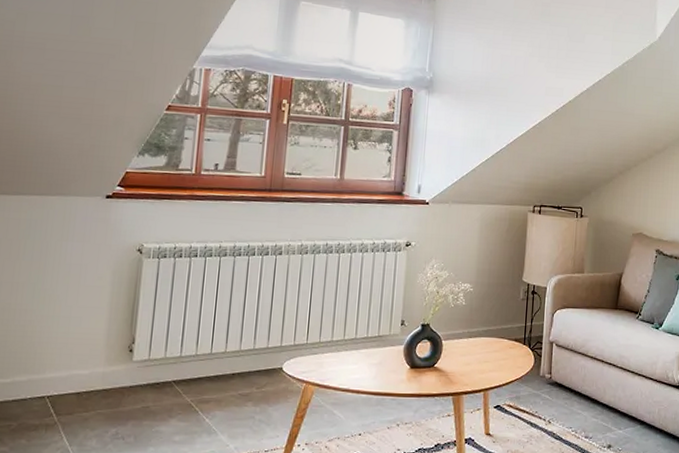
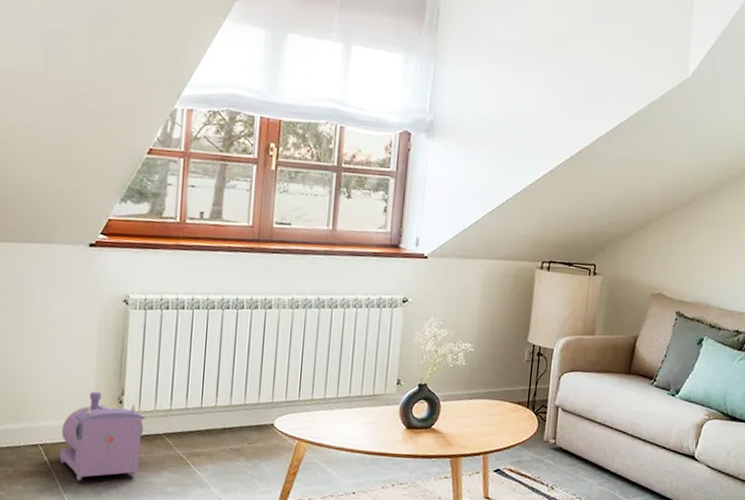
toy train: none [66,340,155,433] -> present [59,391,145,481]

